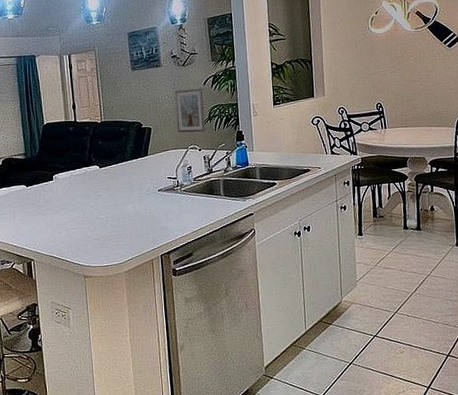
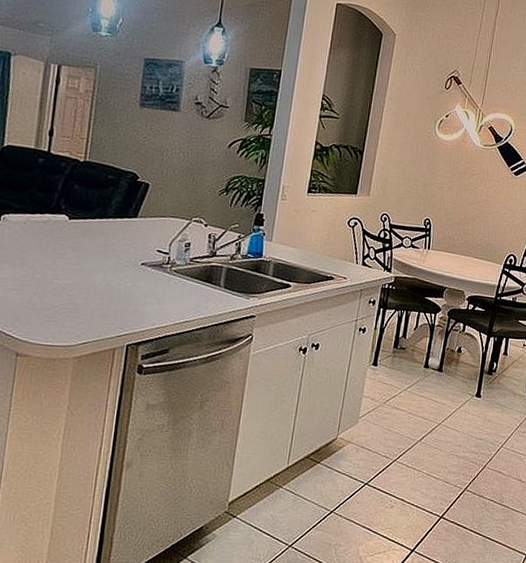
picture frame: present [174,88,206,133] -> none [182,145,226,205]

